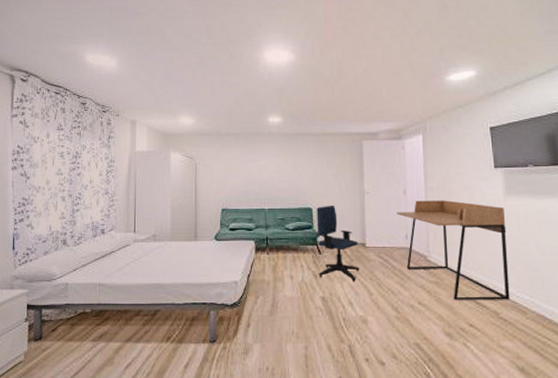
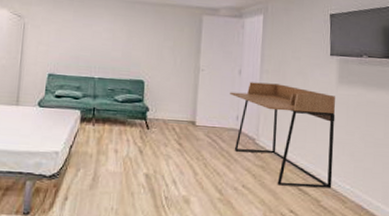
office chair: present [316,205,360,282] -> none [144,79,188,161]

